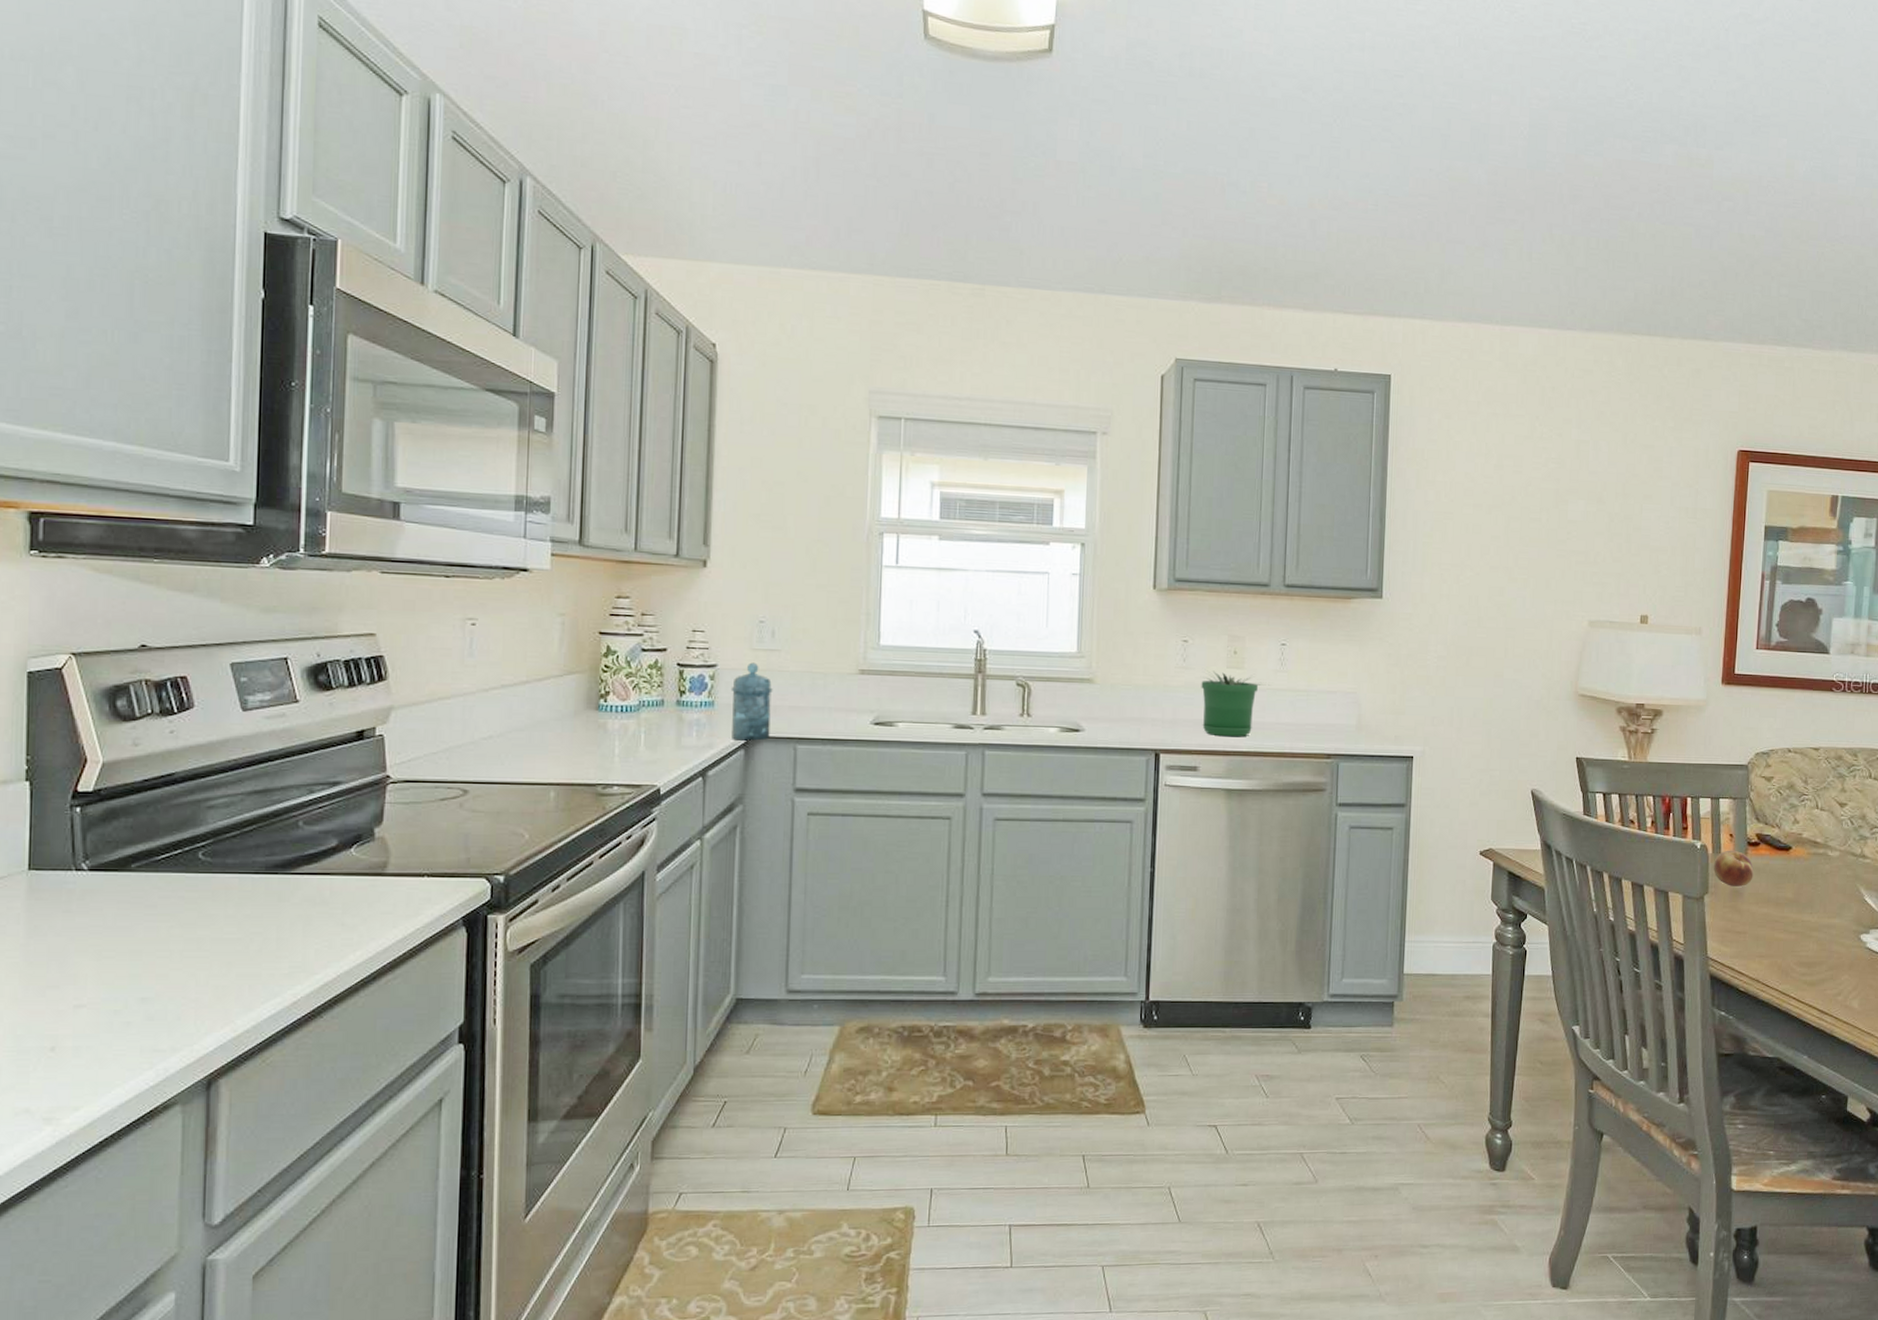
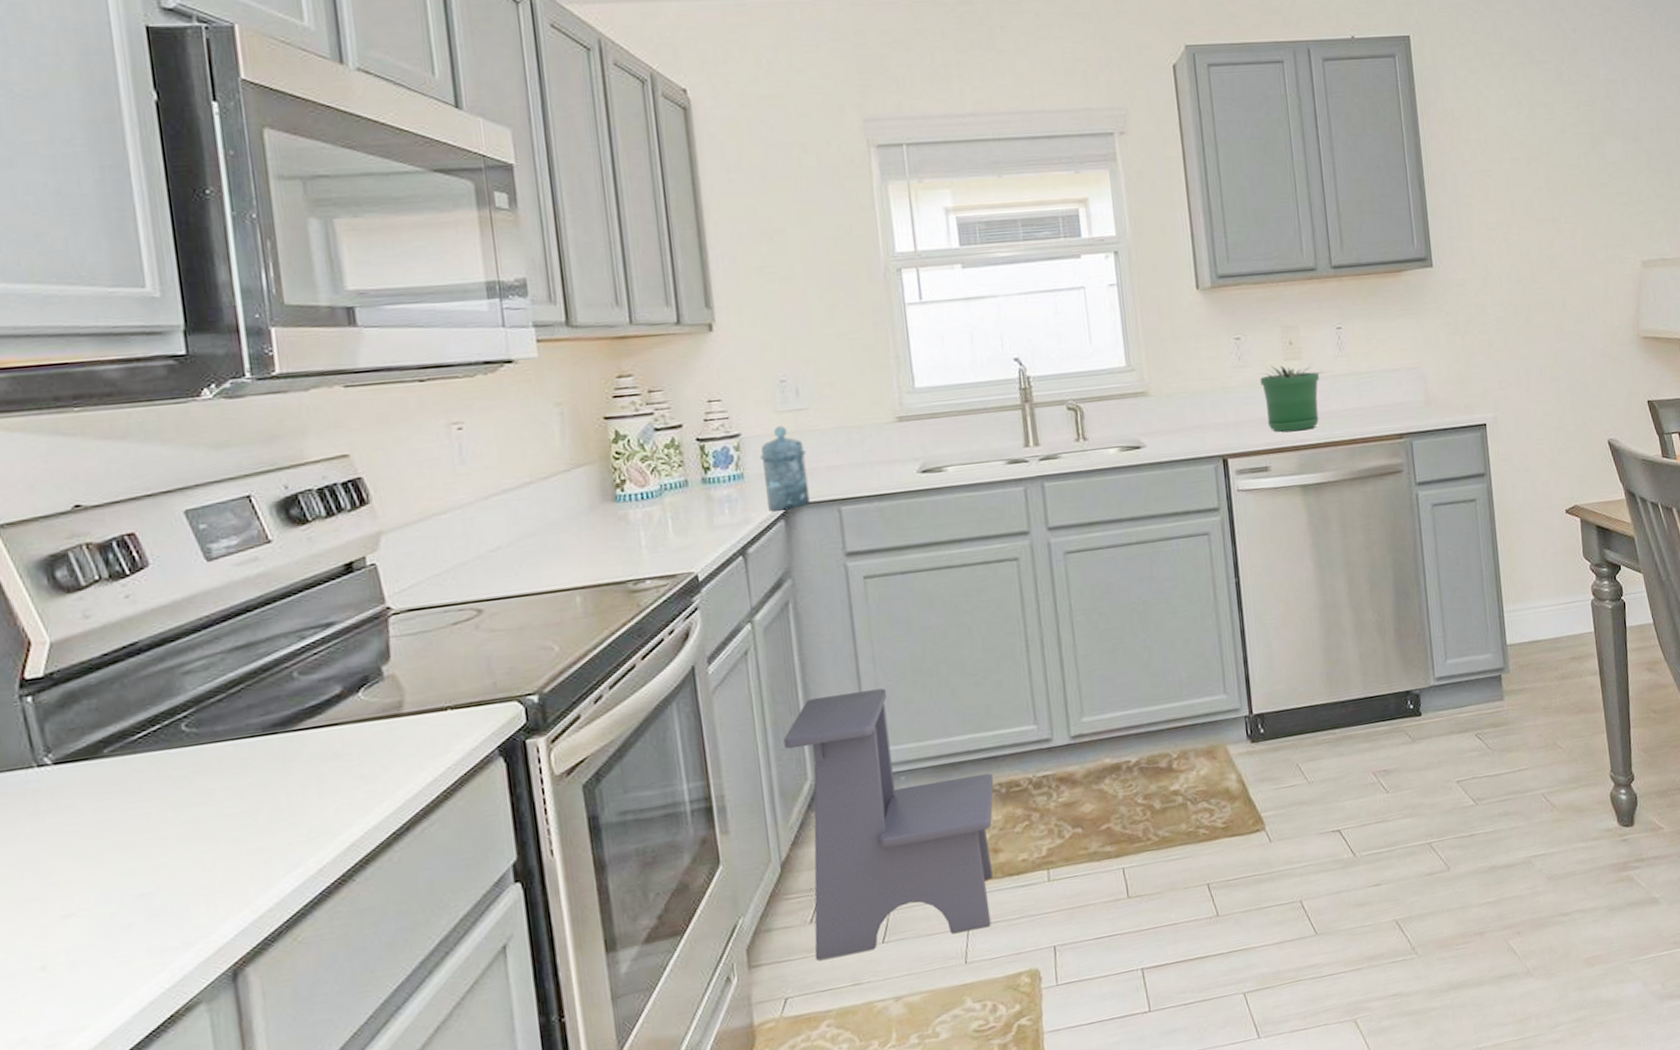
step stool: none [712,919,899,1163] -> present [783,688,994,960]

